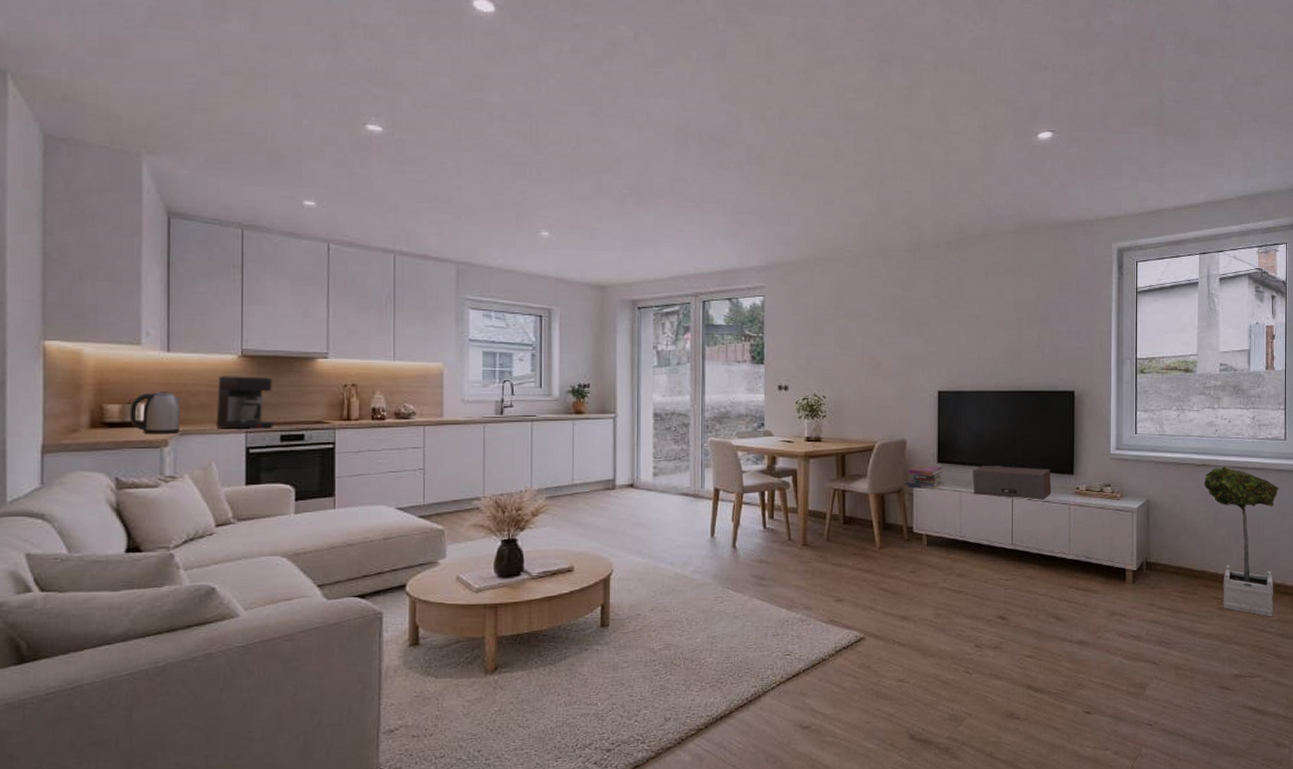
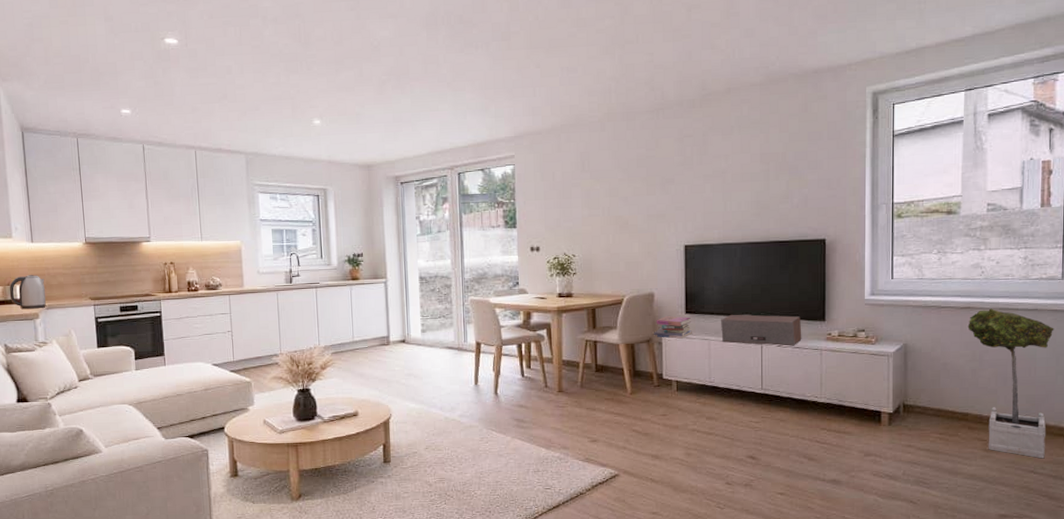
coffee maker: present [216,376,273,430] -> none [70,259,114,304]

